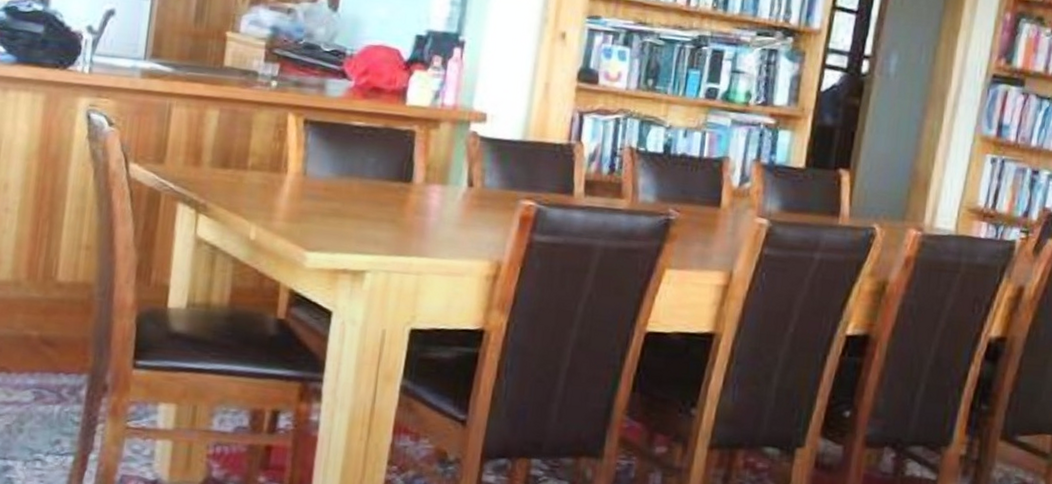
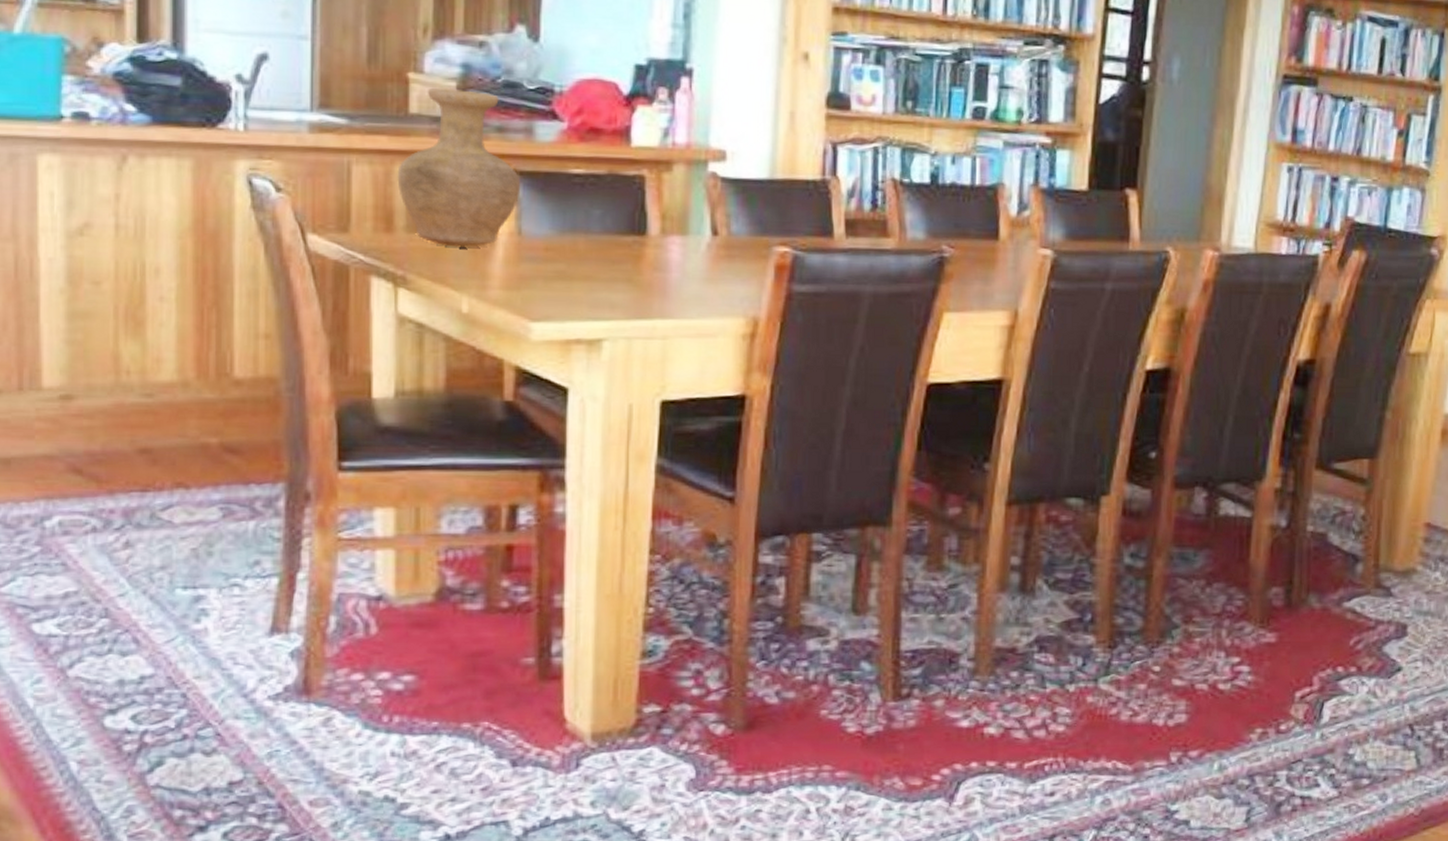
vase: none [208,45,310,184] -> present [397,87,521,249]

